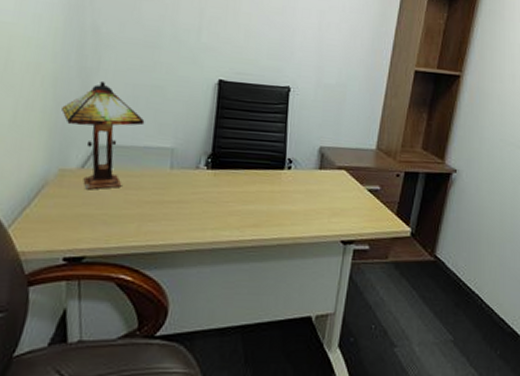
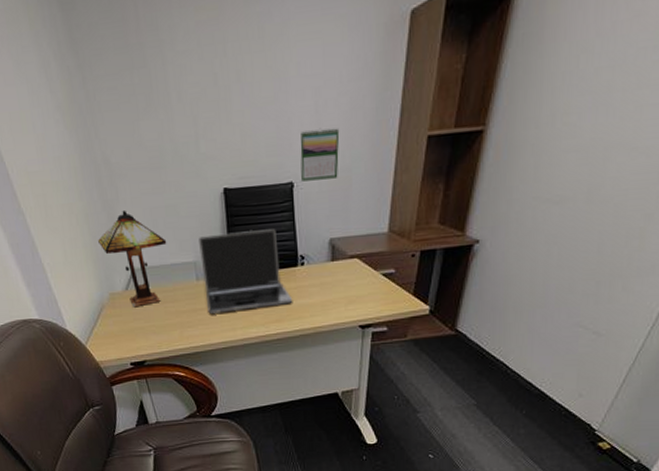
laptop: none [177,123,275,209] -> present [199,229,293,314]
calendar: none [299,43,339,91] -> present [300,128,340,182]

